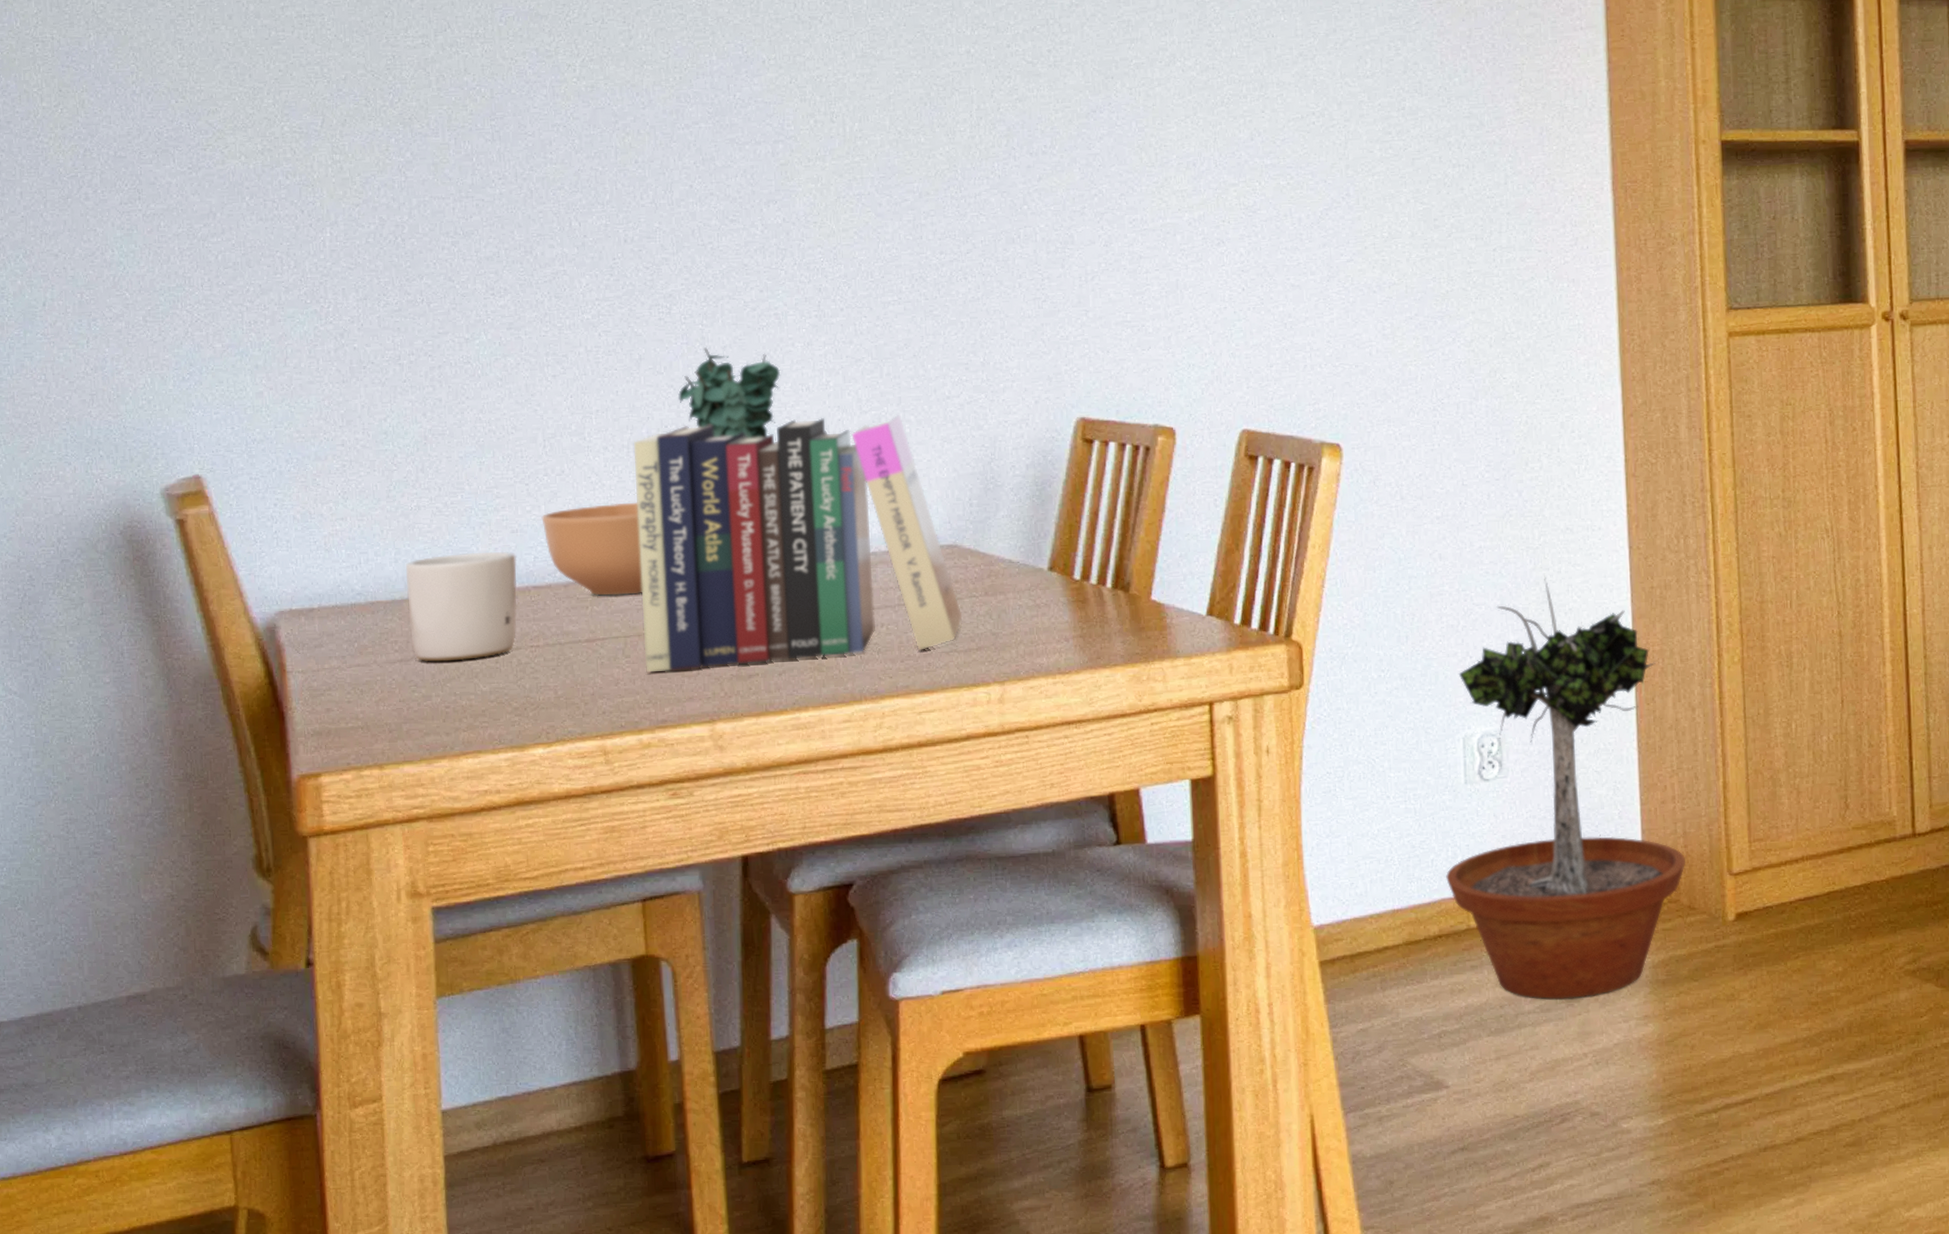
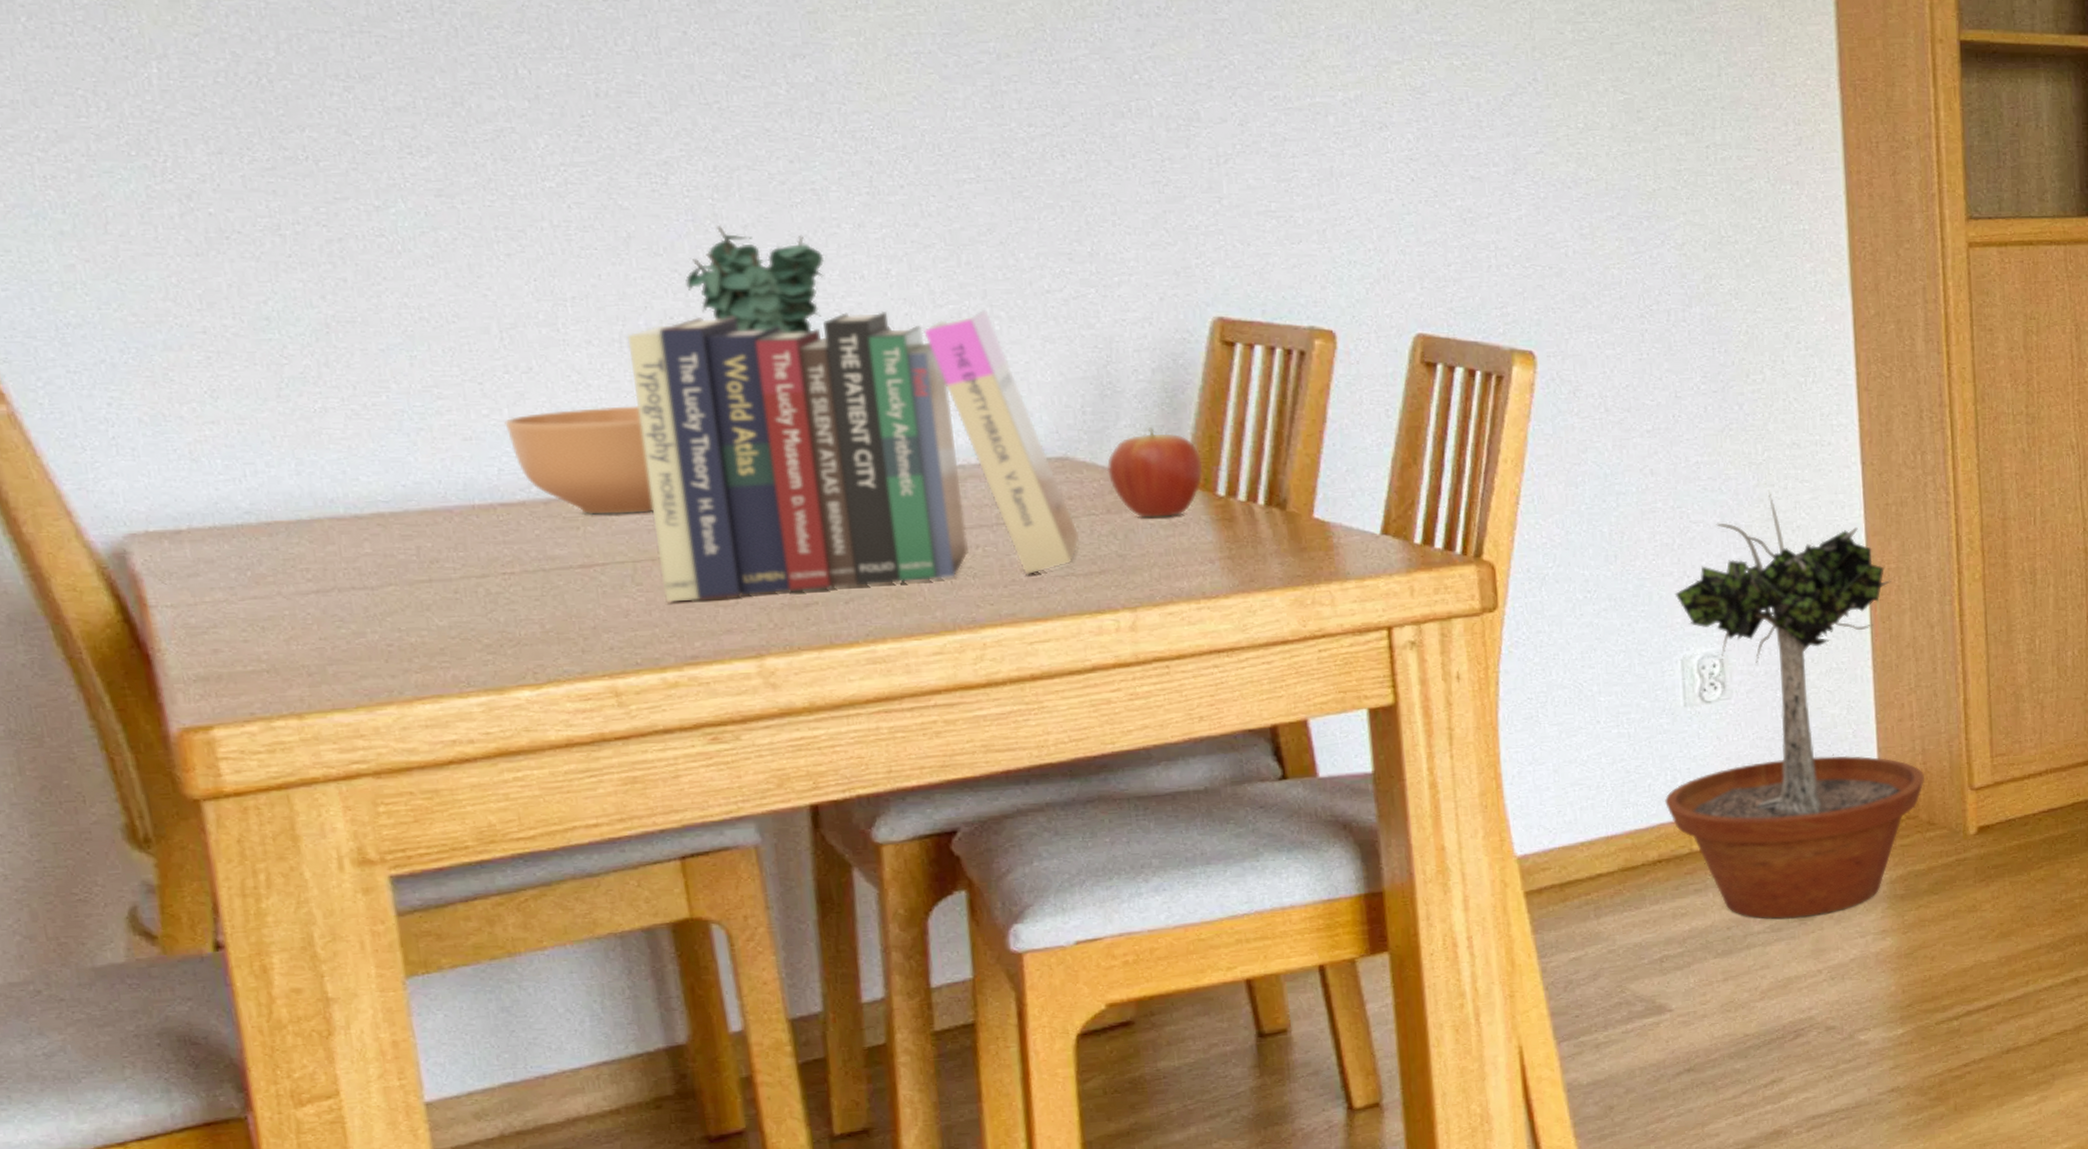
mug: present [406,551,517,662] -> none [313,462,481,593]
fruit: none [986,517,1063,599] -> present [1106,427,1204,518]

